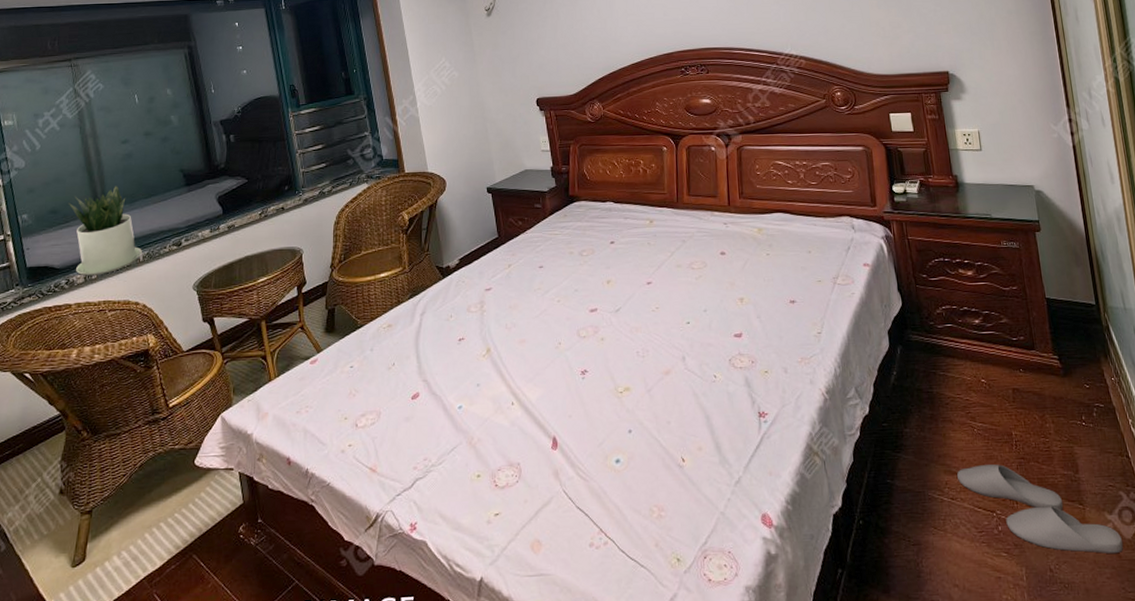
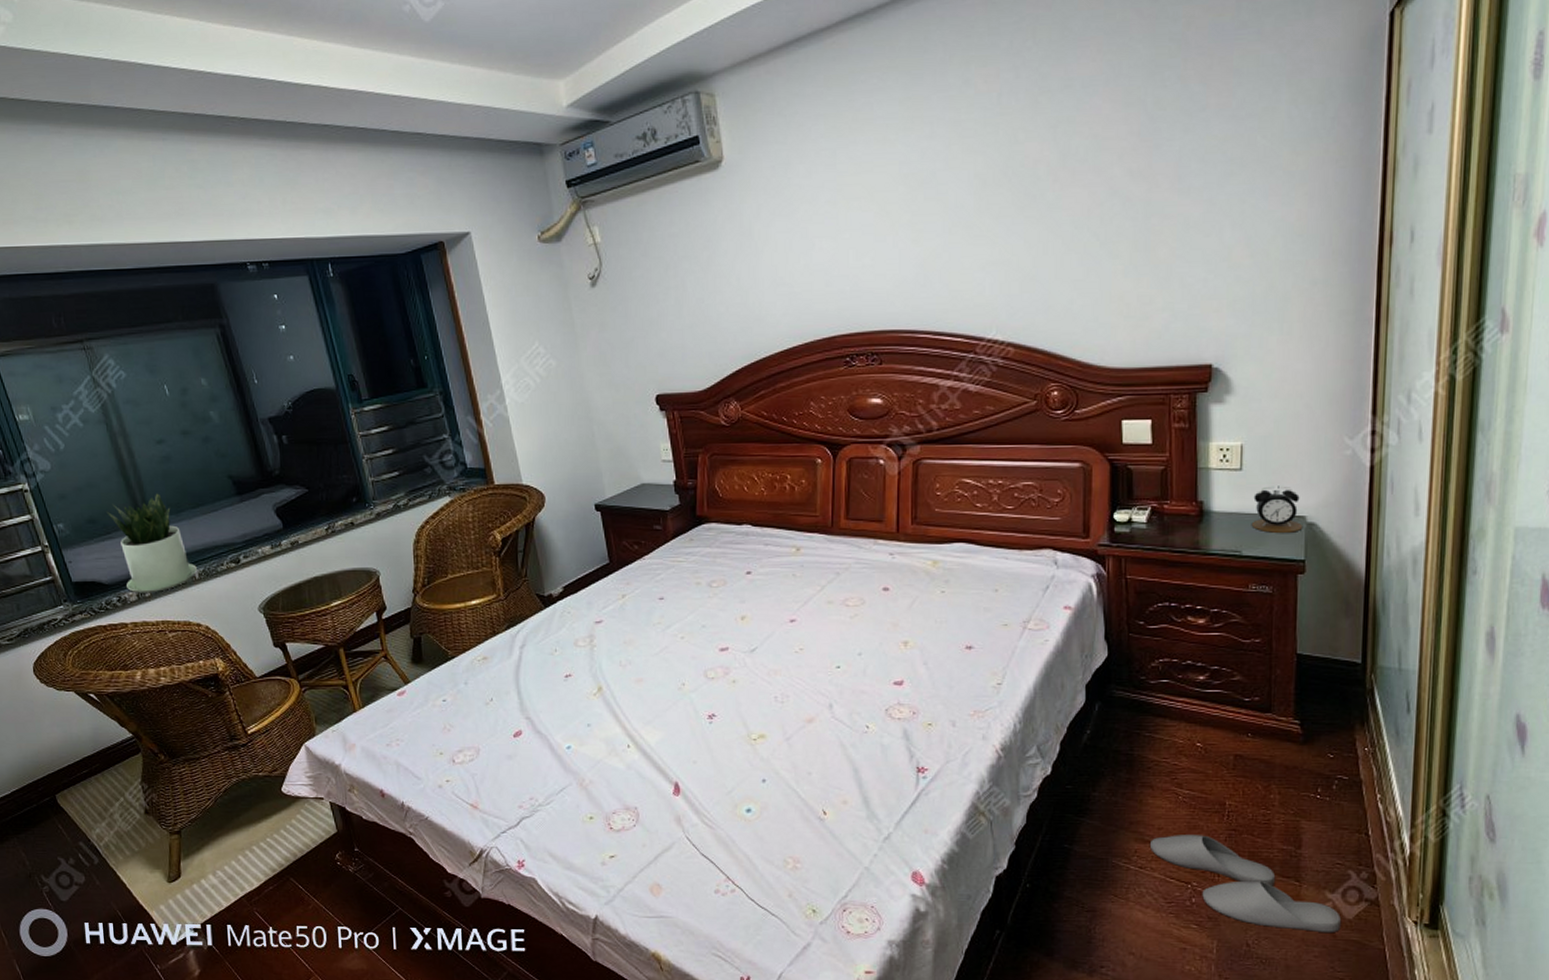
alarm clock: none [993,162,1033,199] -> present [1251,486,1303,533]

